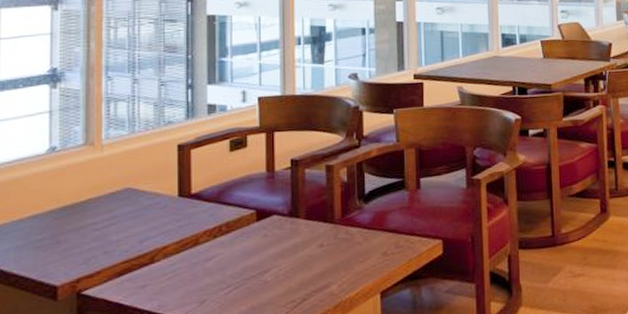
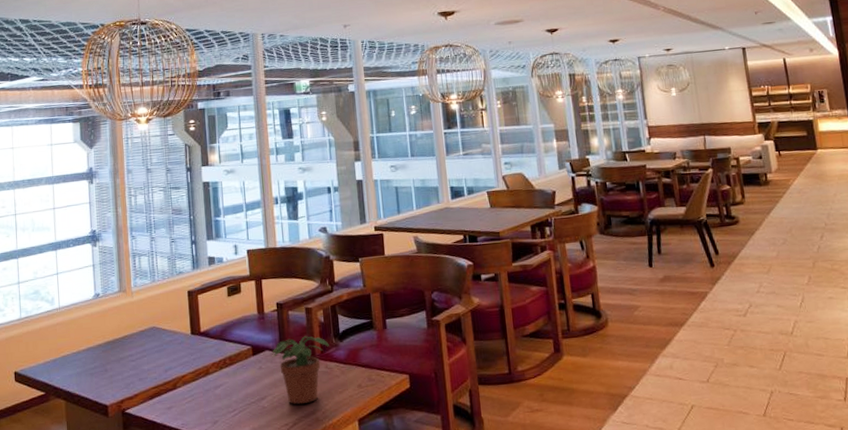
potted plant: none [281,197,352,278] -> present [272,336,329,405]

